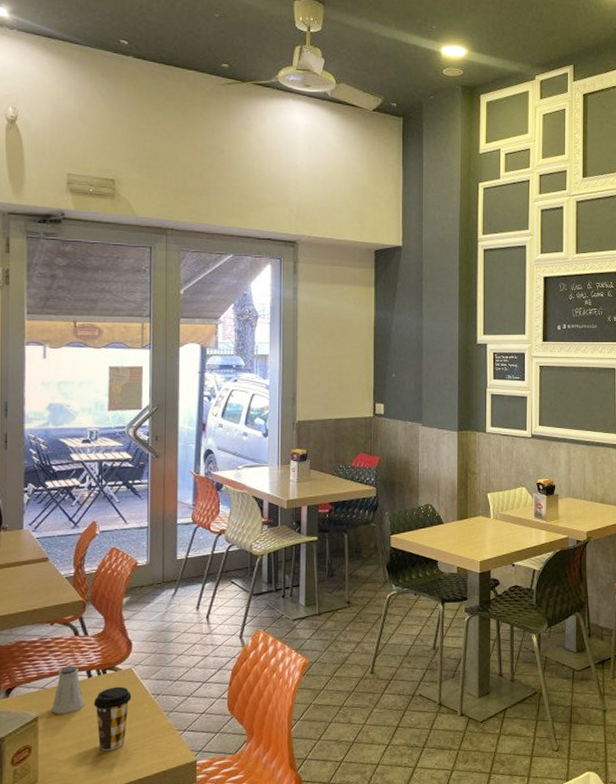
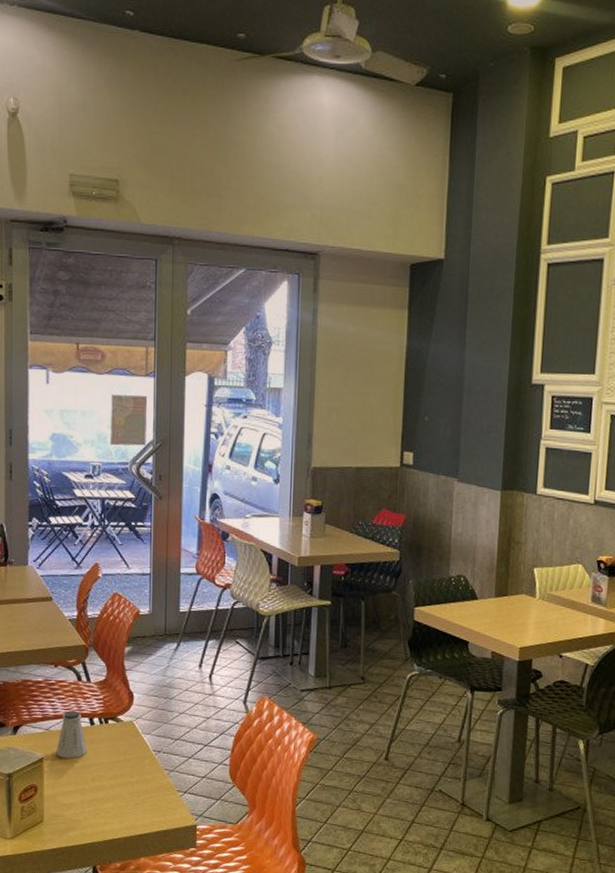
coffee cup: present [93,686,132,751] -> none [95,737,133,802]

